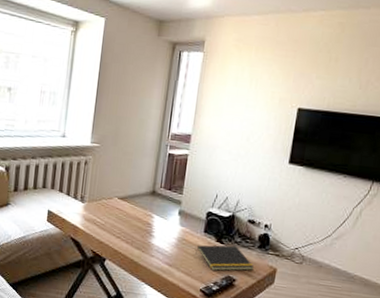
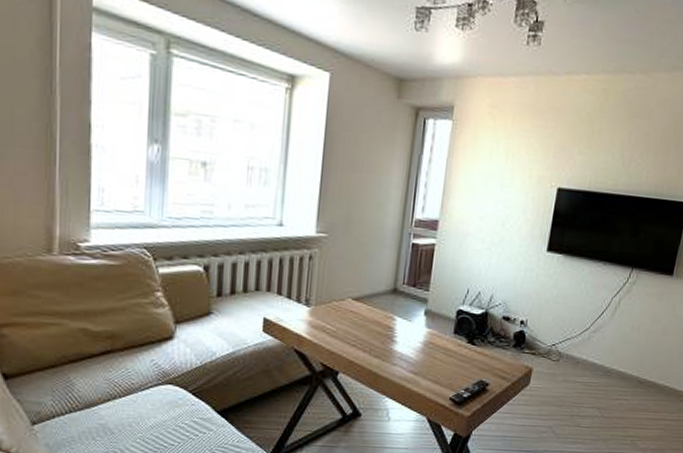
notepad: present [195,245,255,271] -> none [444,346,510,376]

